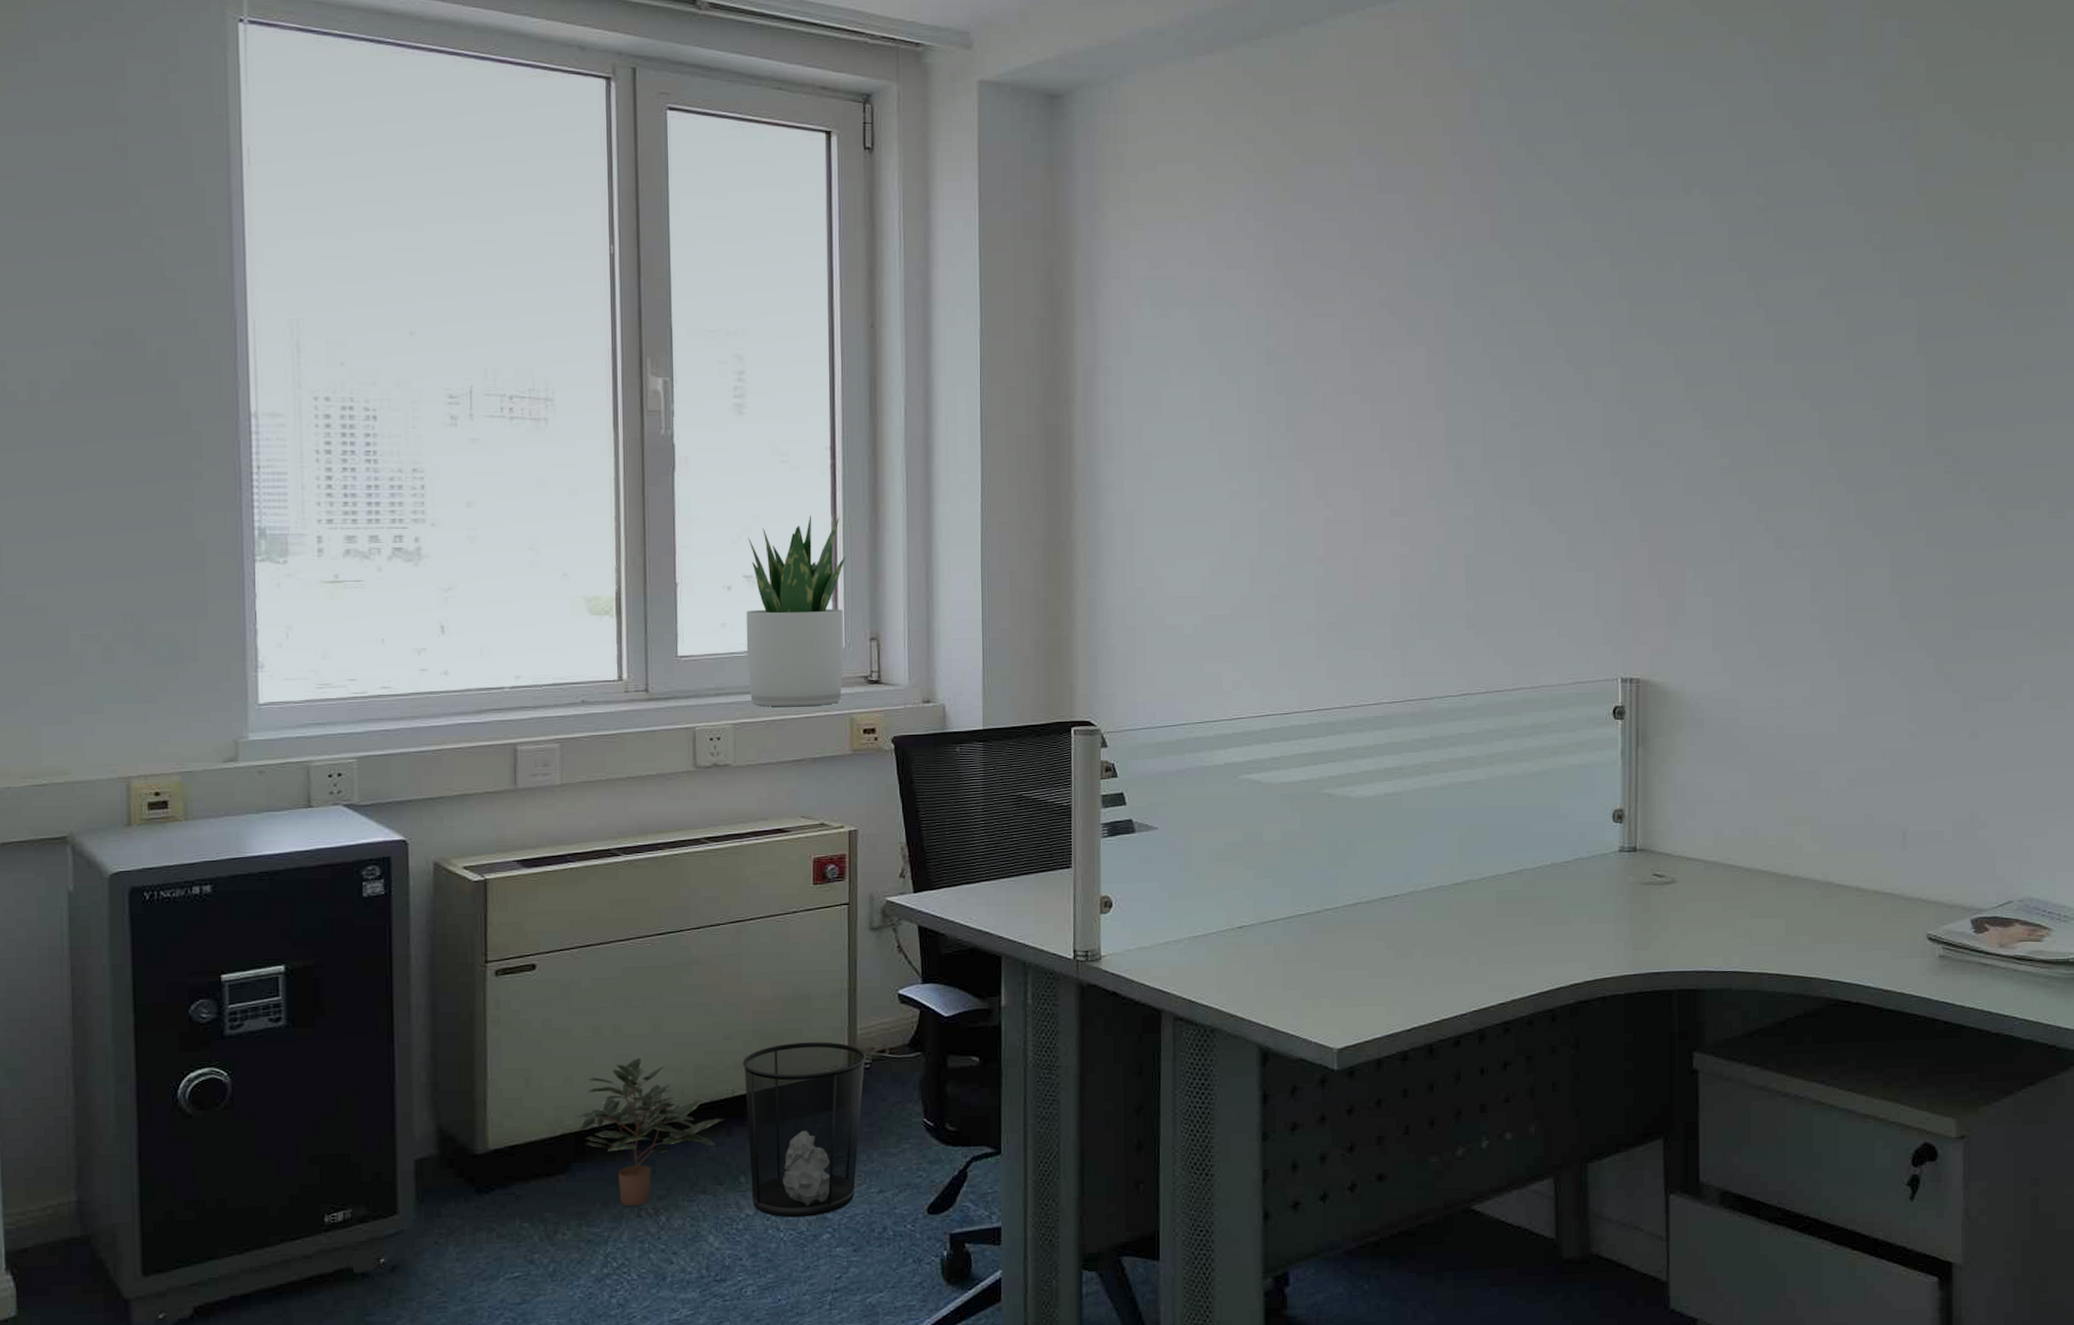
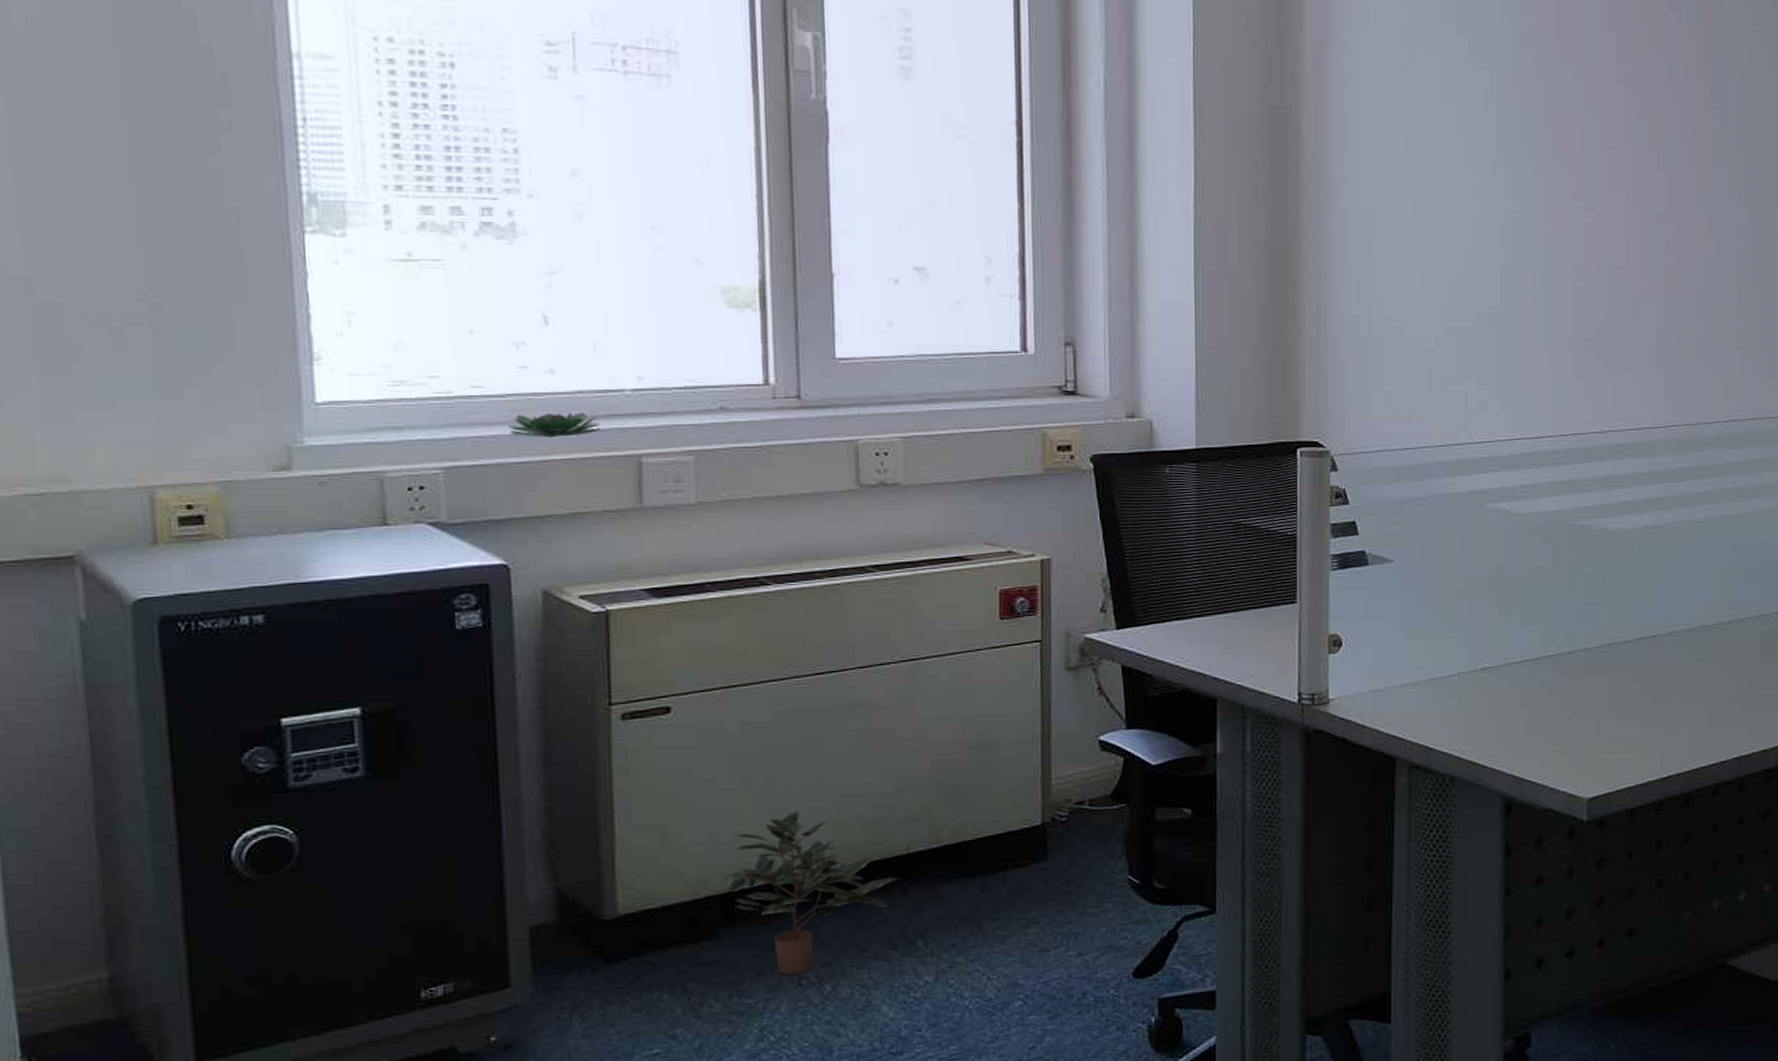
succulent plant: none [410,708,485,731] -> present [508,413,601,439]
waste bin: present [742,1042,867,1218] -> none [918,793,1063,985]
planter: present [746,515,847,707] -> none [917,200,1036,419]

